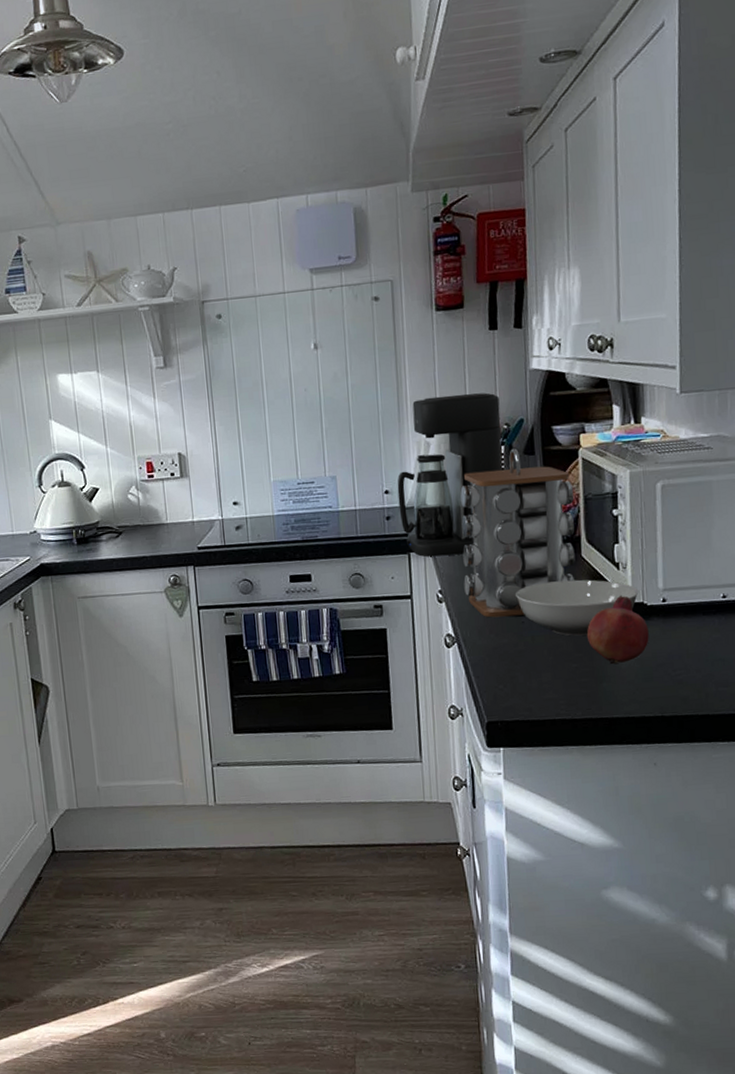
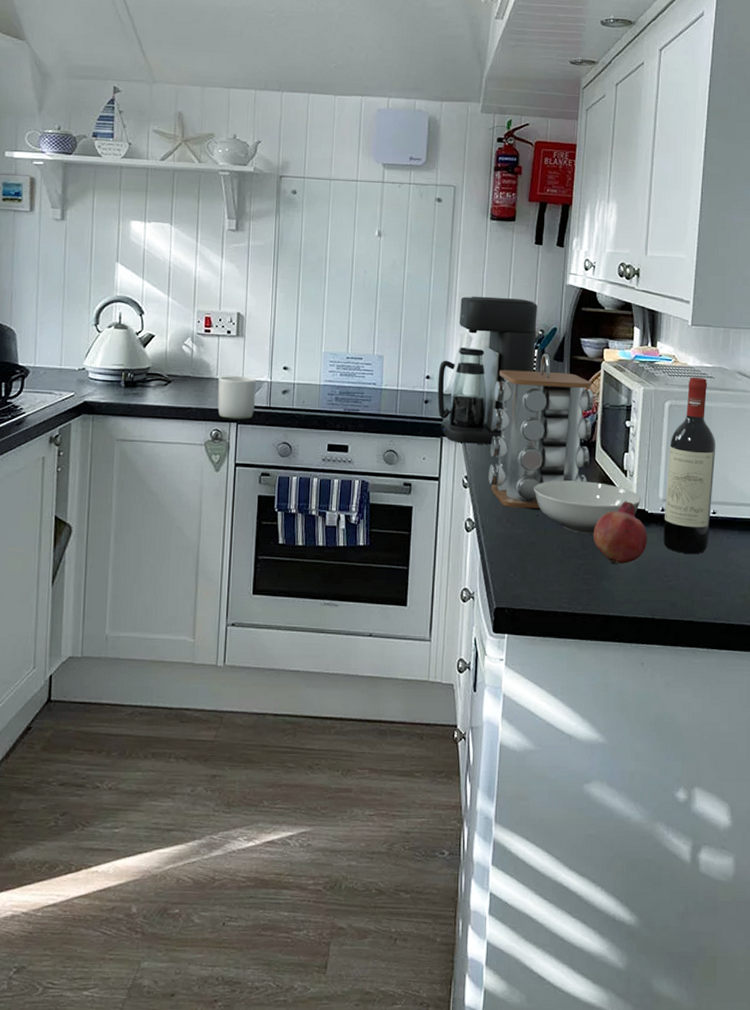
mug: none [168,517,210,563] -> present [217,376,257,419]
wine bottle: none [665,449,721,644] -> present [663,377,716,555]

